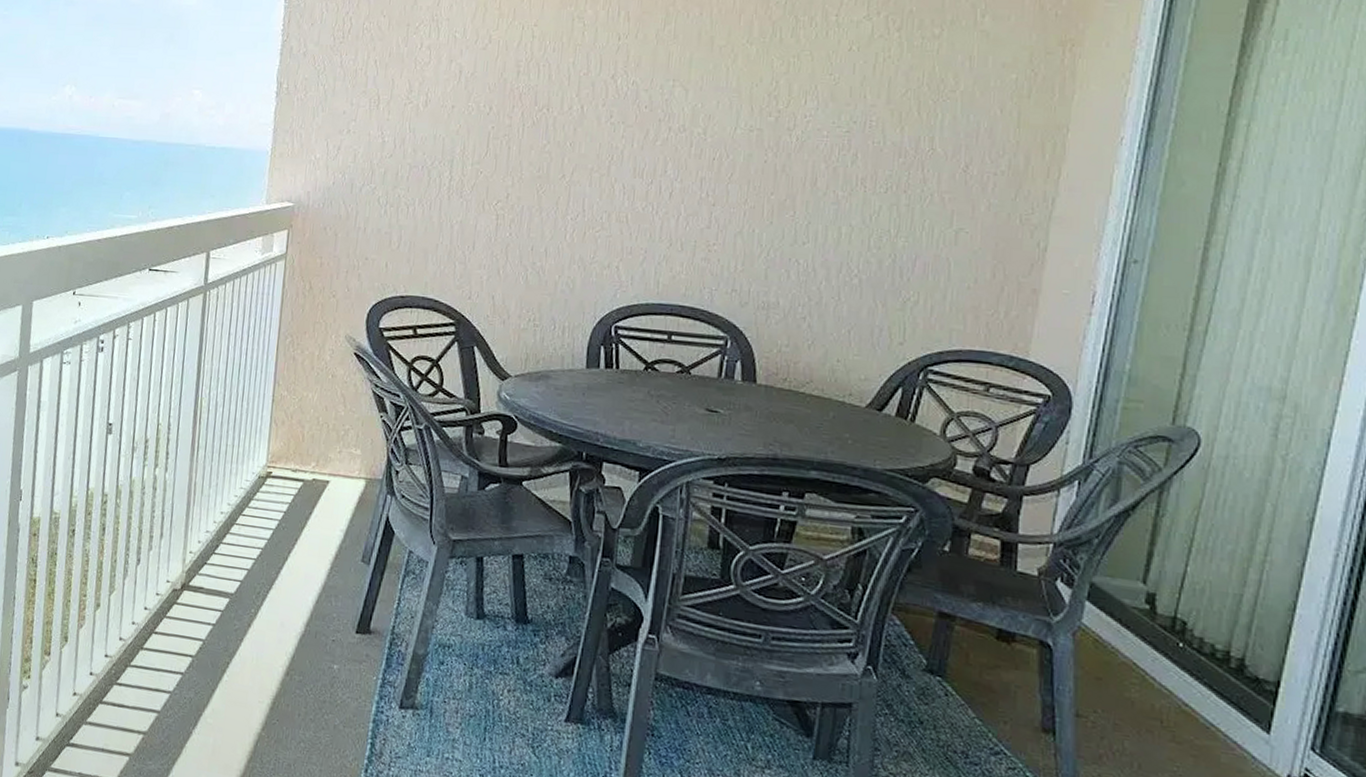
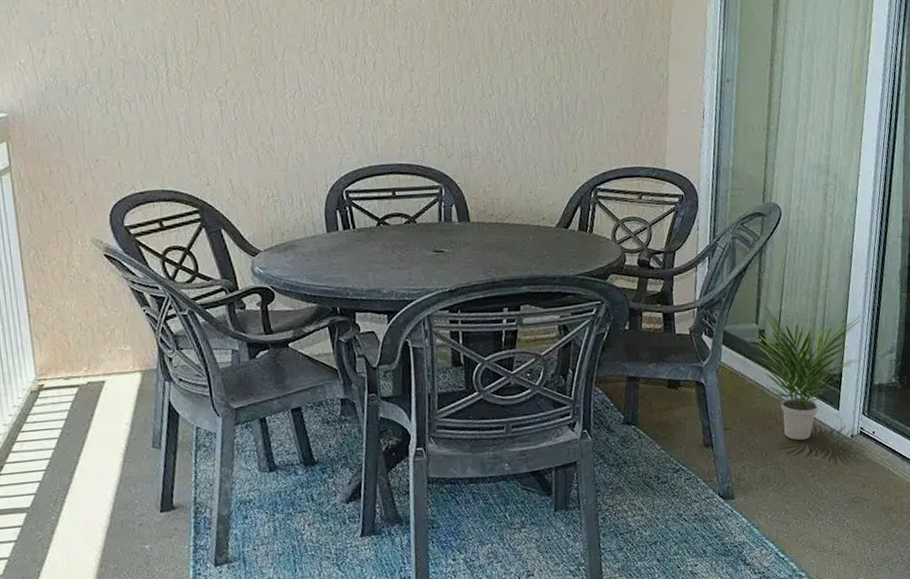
potted plant: none [1120,556,1322,763] -> present [744,302,862,441]

